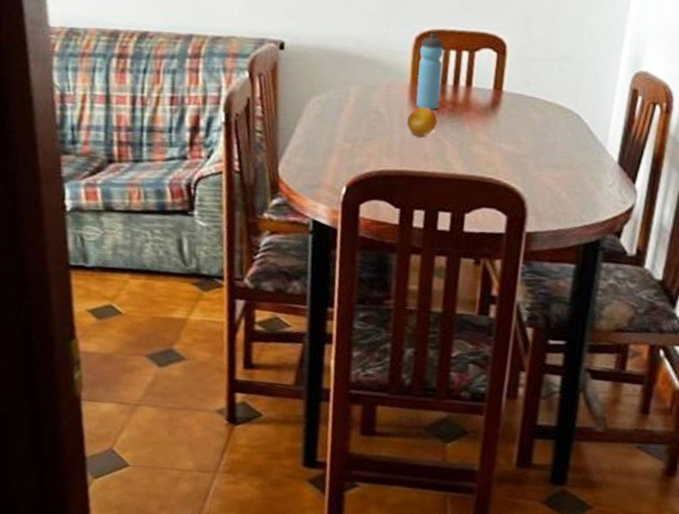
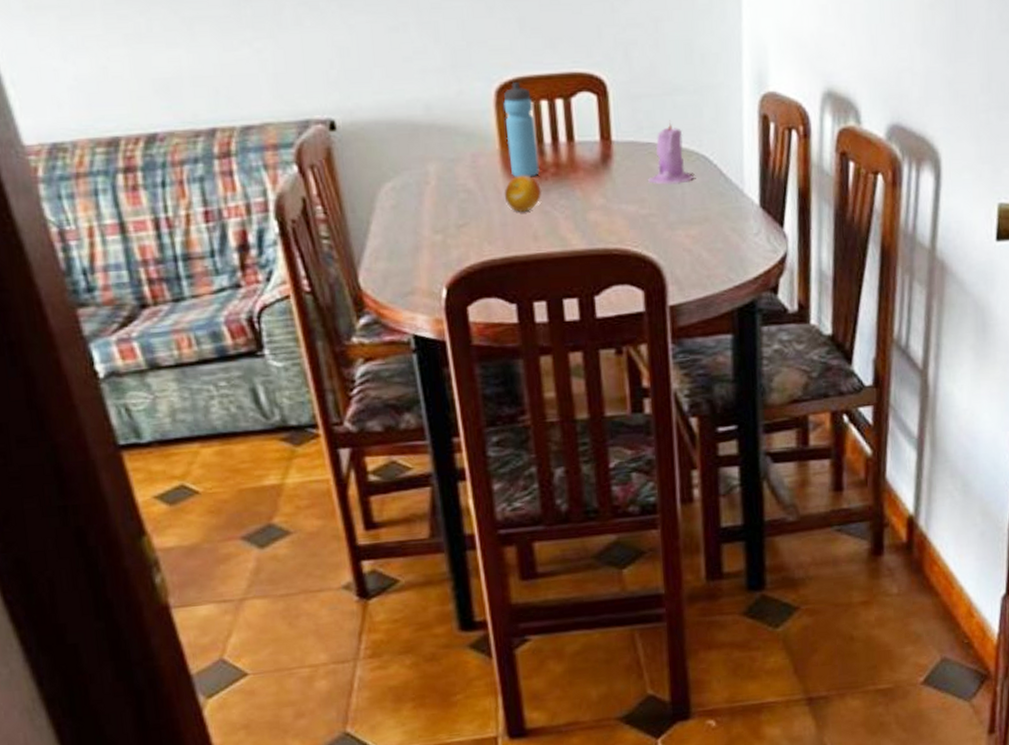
candle: none [527,81,566,135] -> present [648,120,694,185]

